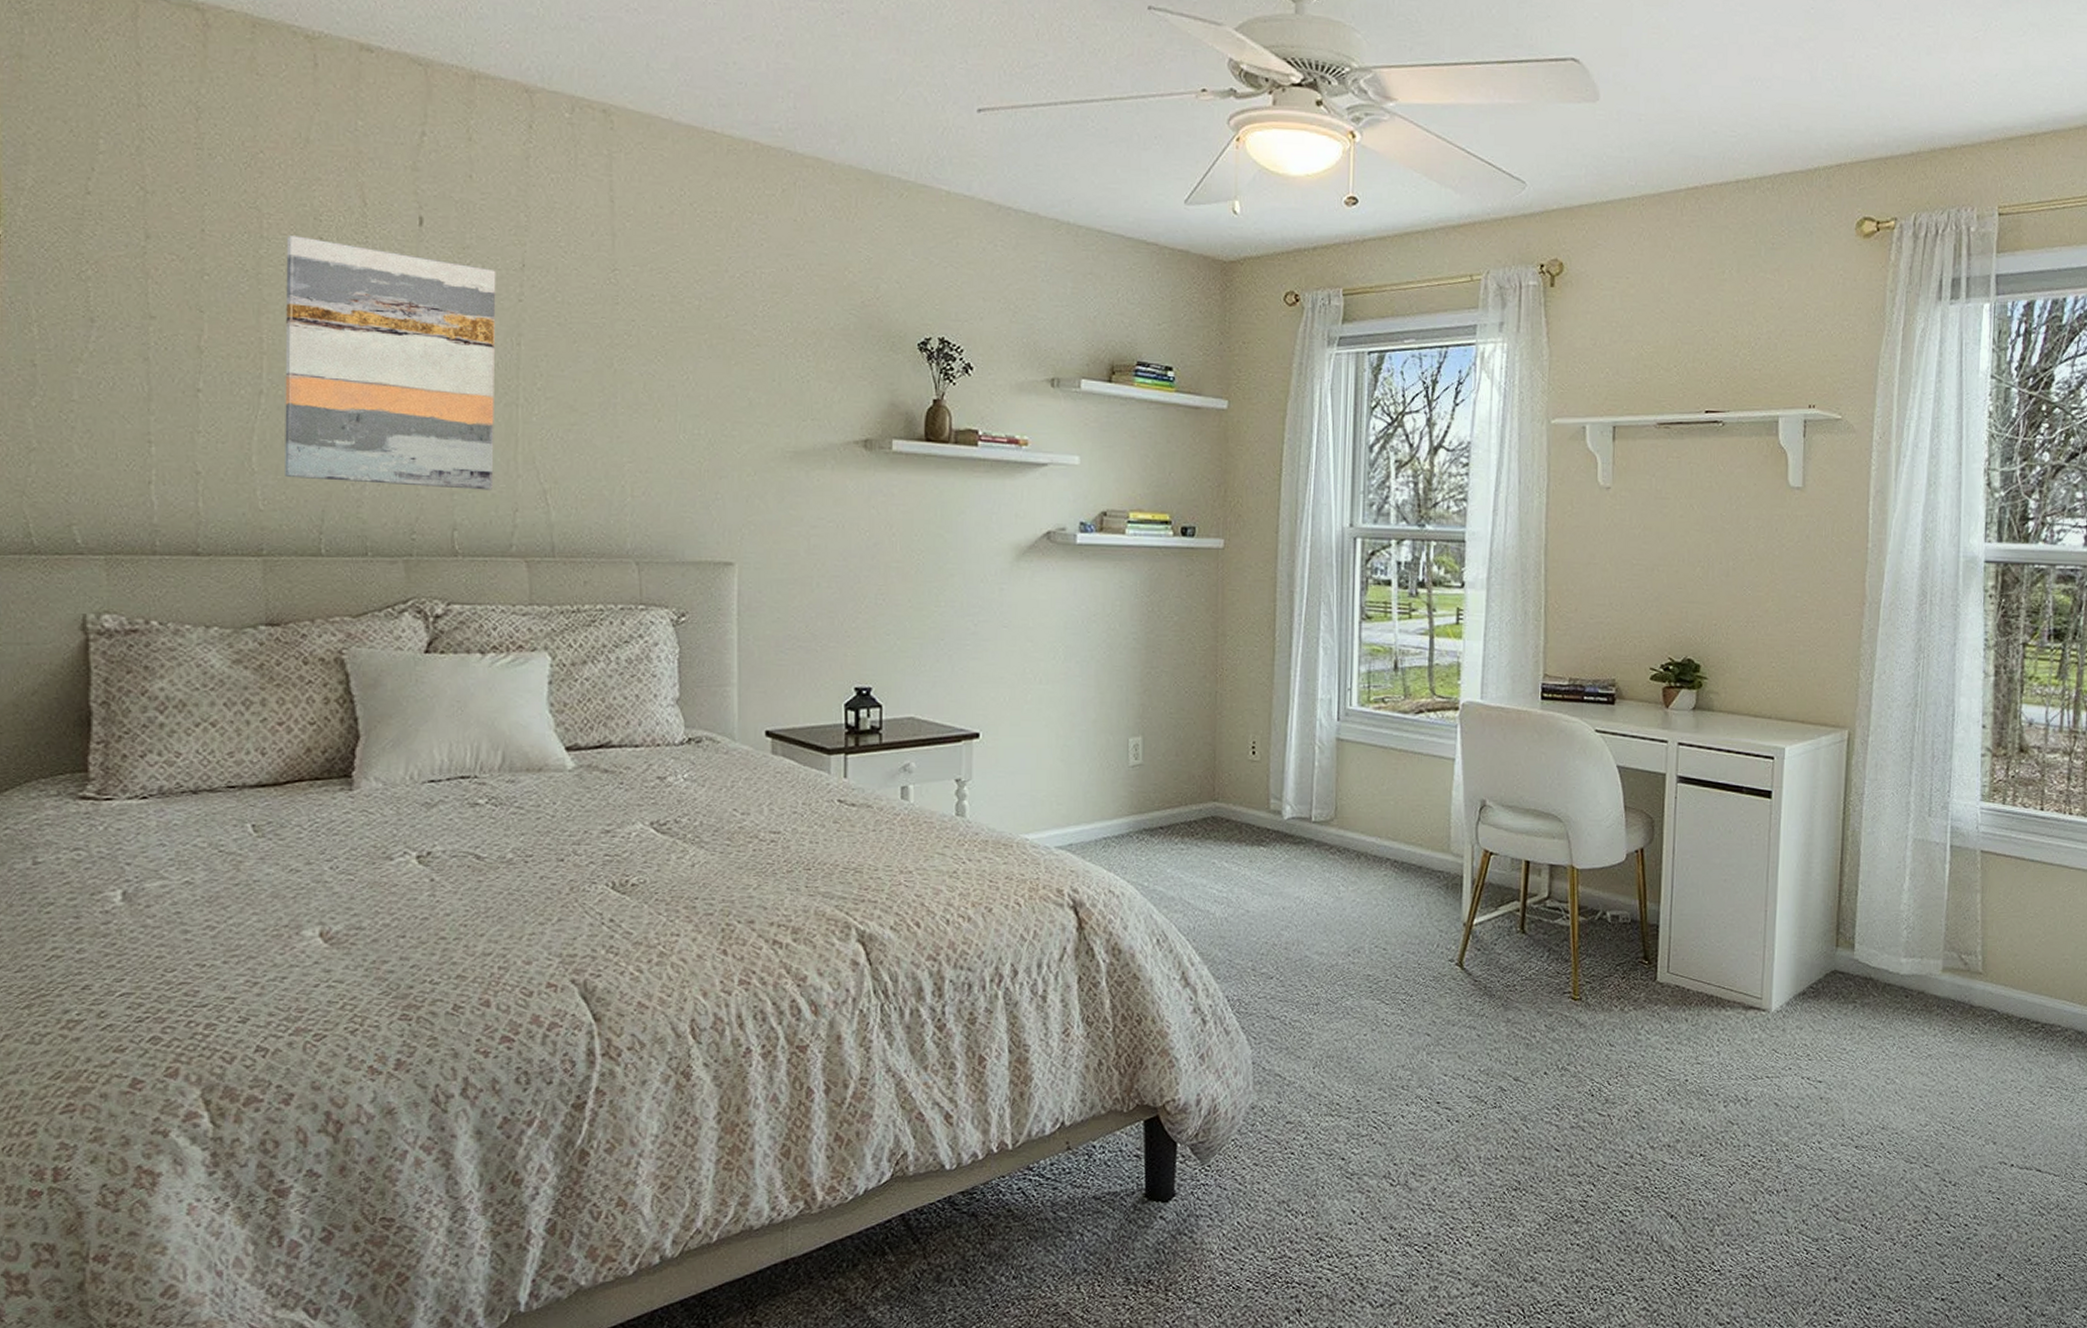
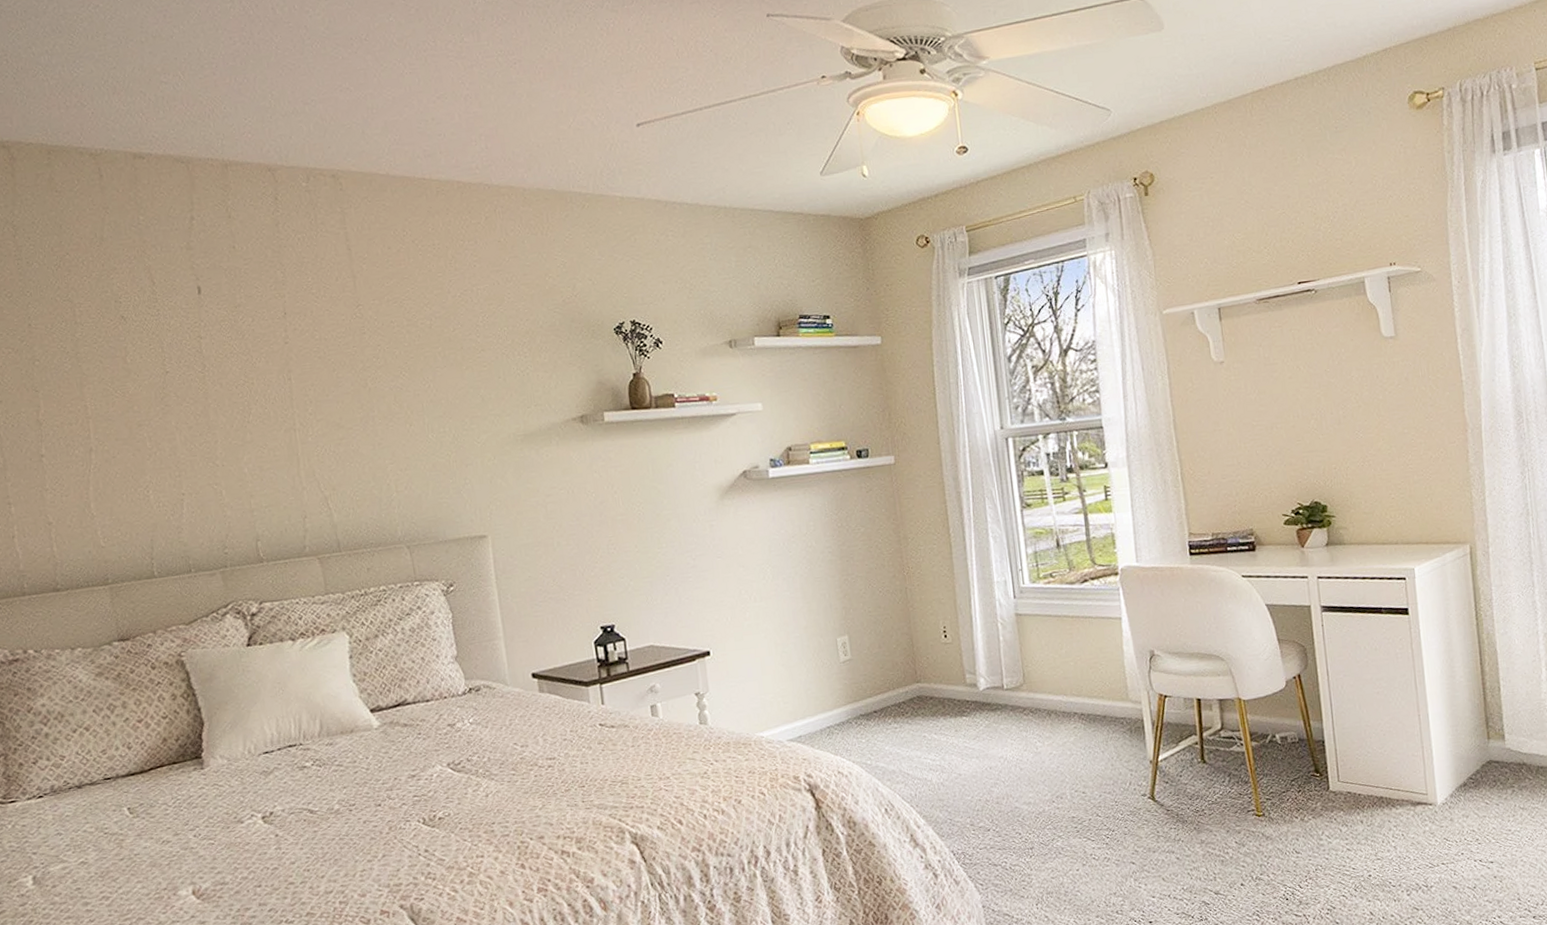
wall art: present [285,234,496,490] -> none [95,317,284,517]

